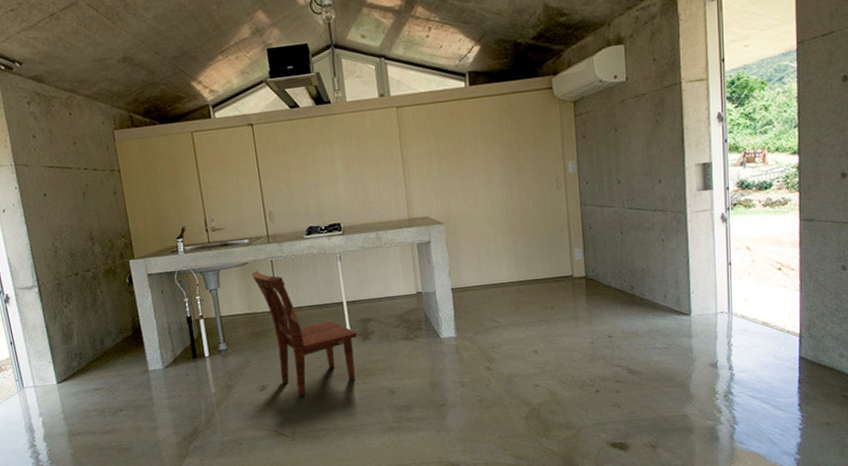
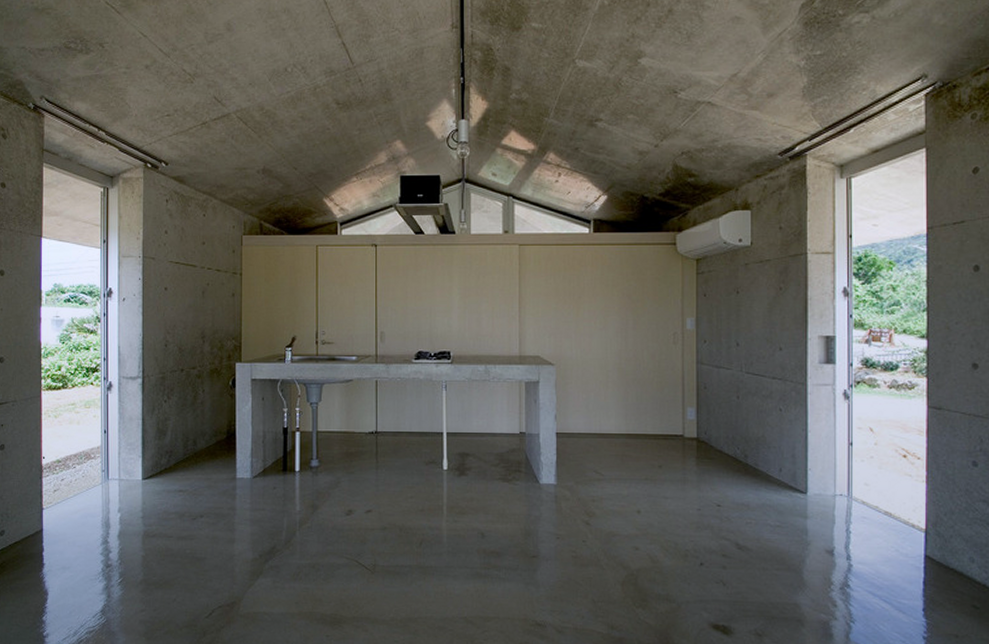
dining chair: present [251,270,358,398] -> none [355,389,454,528]

